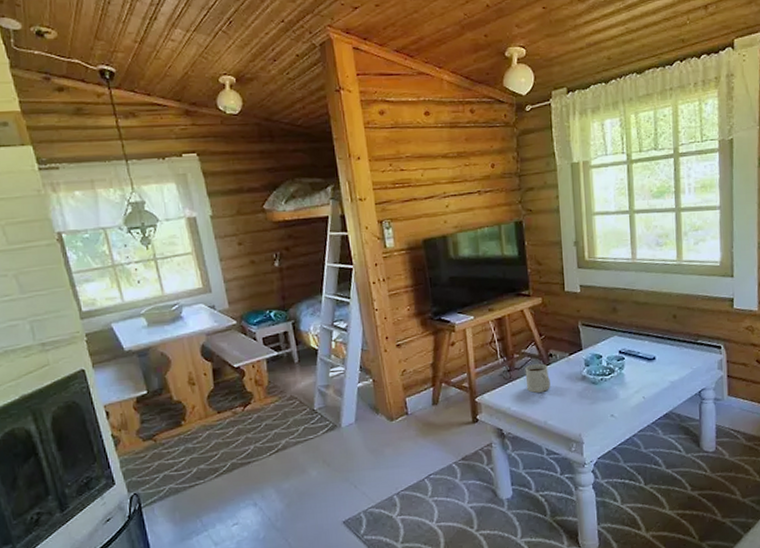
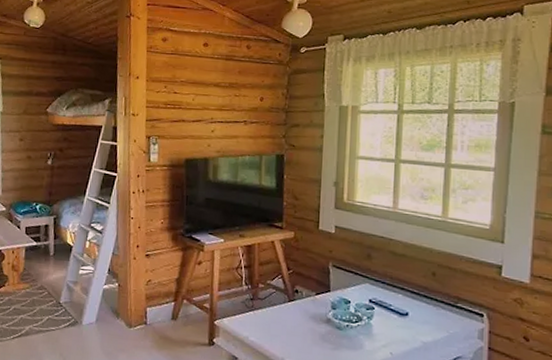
mug: present [525,363,550,393] -> none [267,297,293,328]

